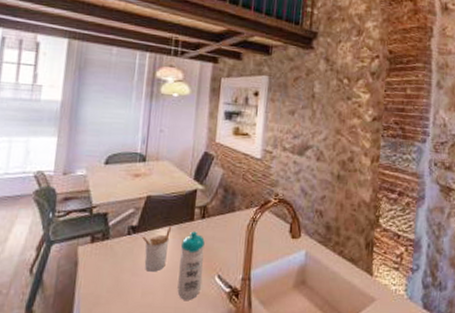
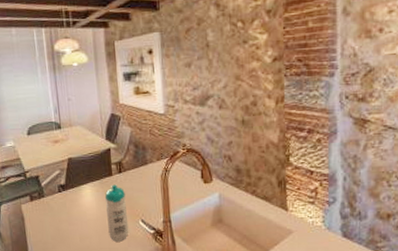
utensil holder: present [142,226,172,272] -> none [71,182,95,221]

